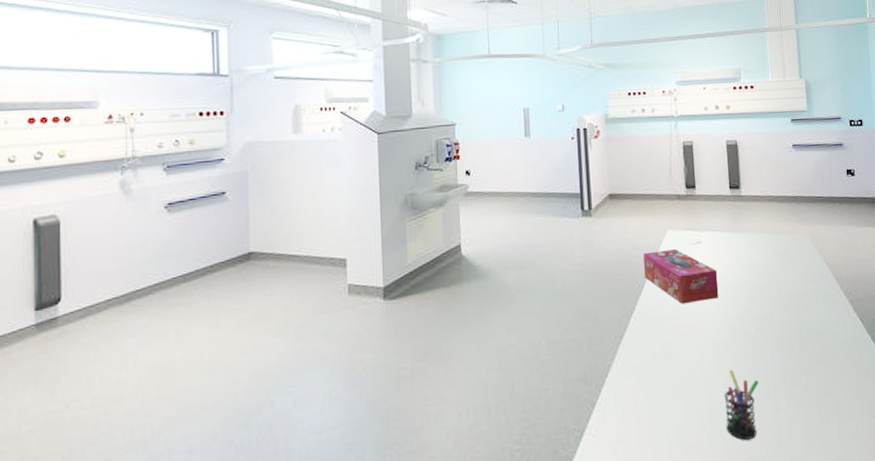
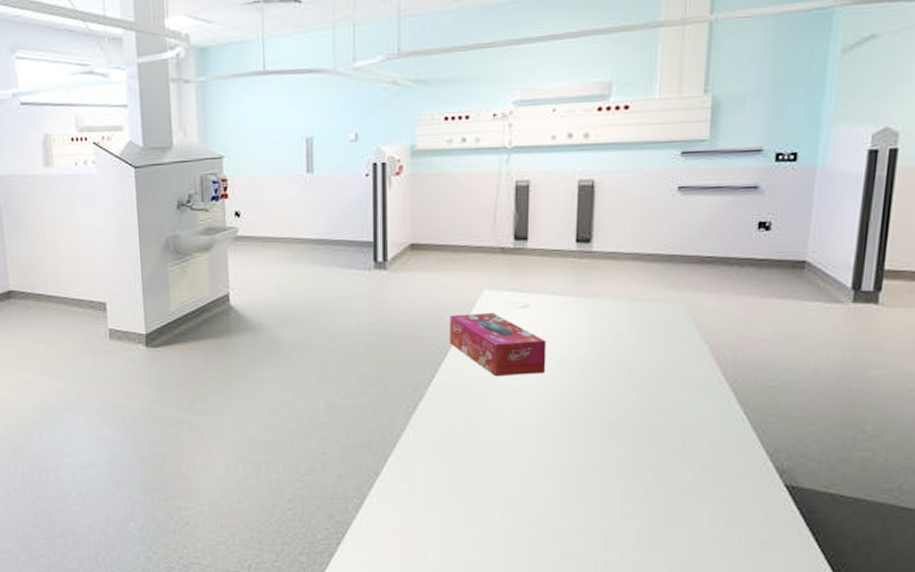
pen holder: present [724,369,759,440] -> none [539,454,588,531]

